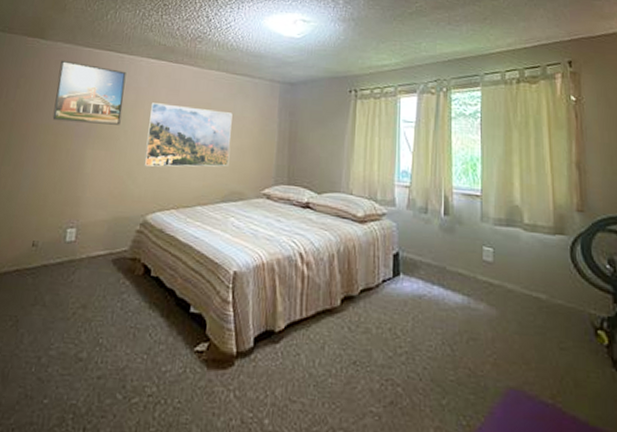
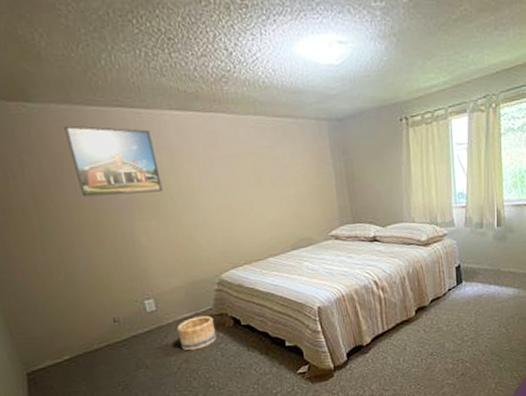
basket: none [85,256,126,296] -> present [177,315,217,351]
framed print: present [144,103,233,167] -> none [190,160,291,229]

